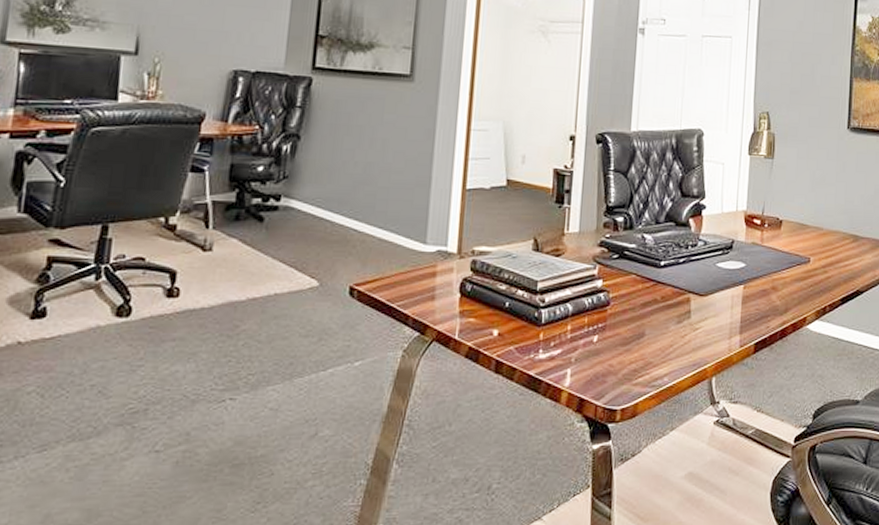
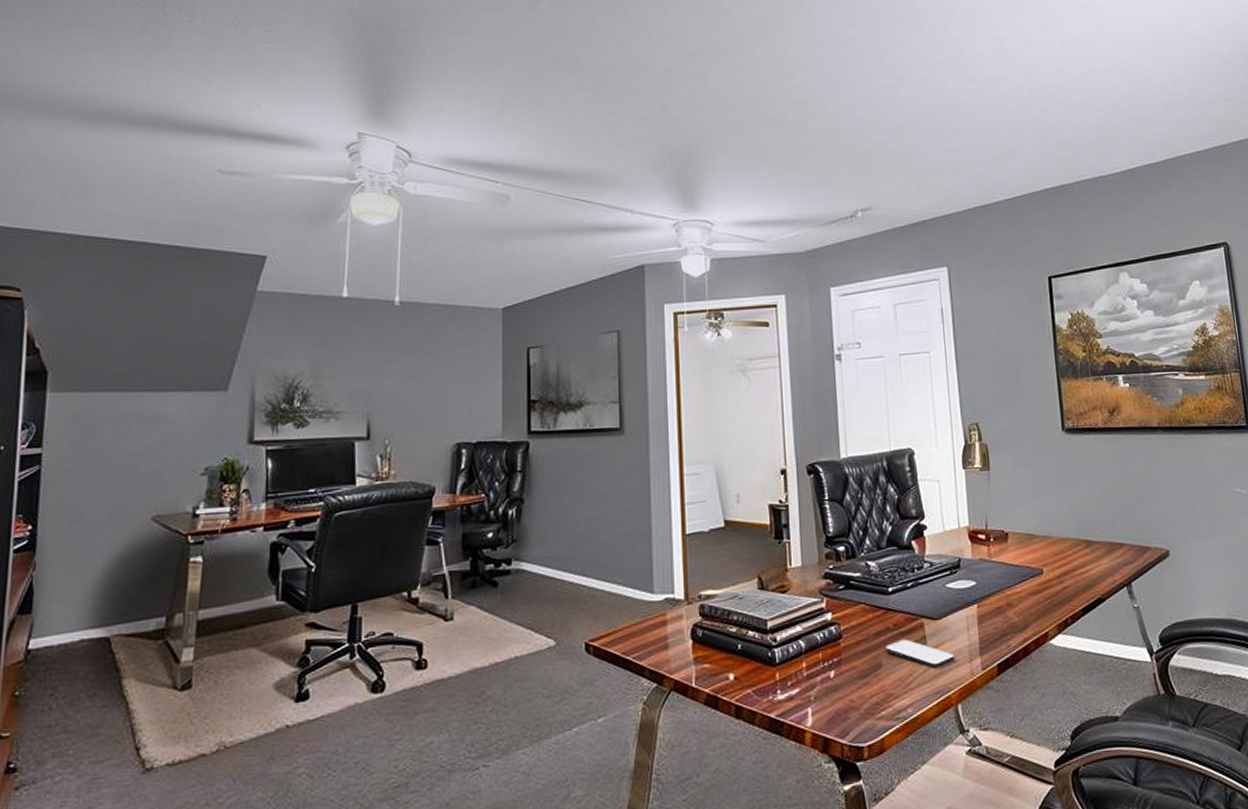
smartphone: none [650,311,716,342] -> present [885,639,955,668]

